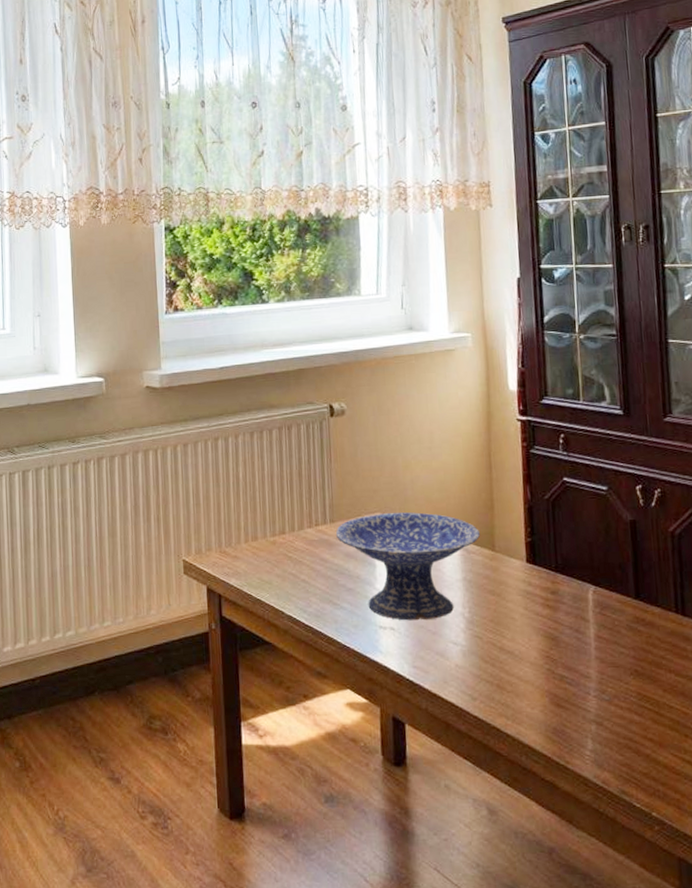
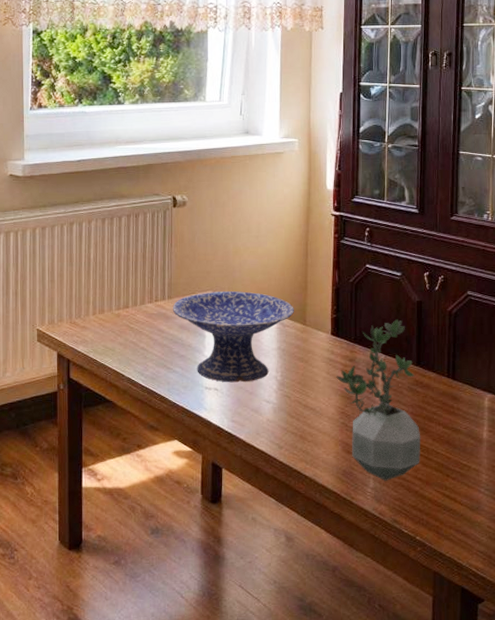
potted plant: none [536,543,650,742] -> present [336,319,421,481]

